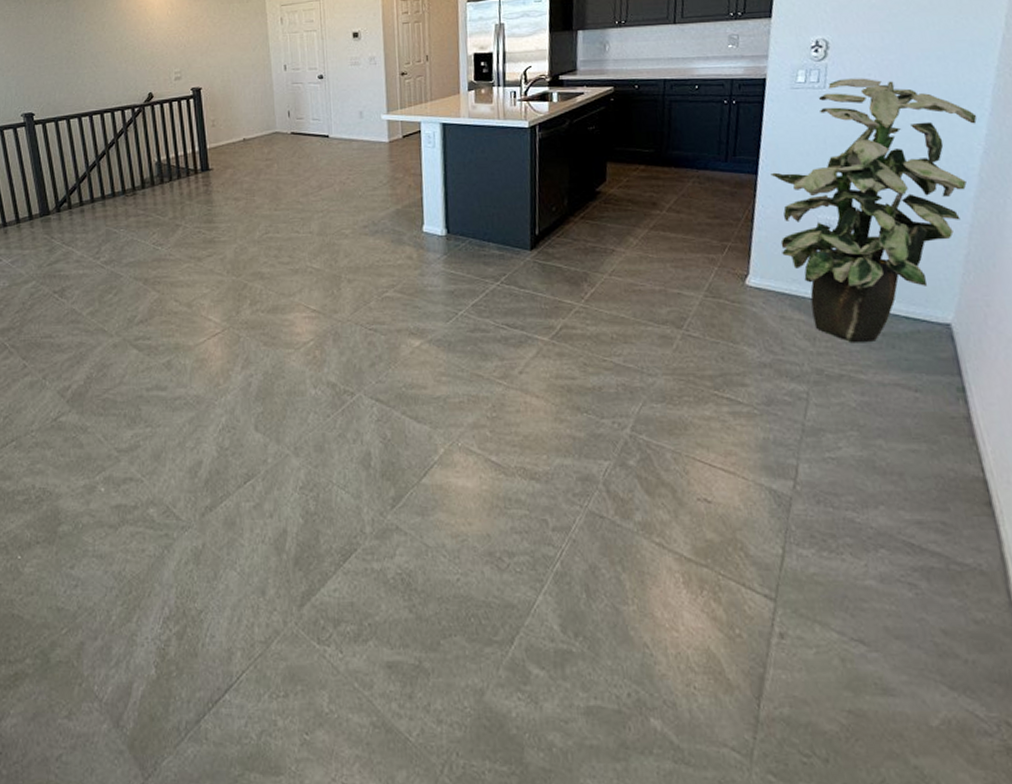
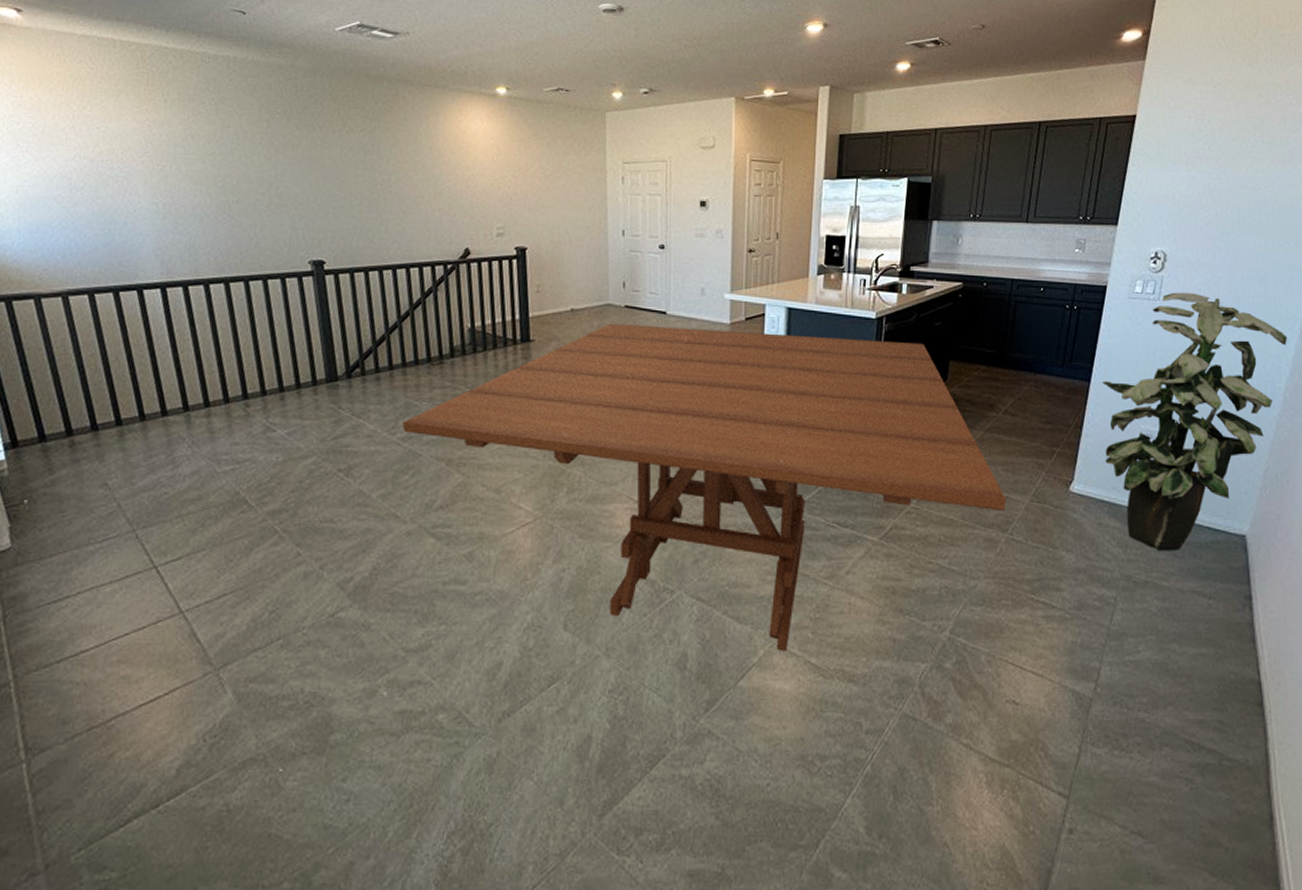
dining table: none [104,147,679,450] -> present [402,323,1006,651]

